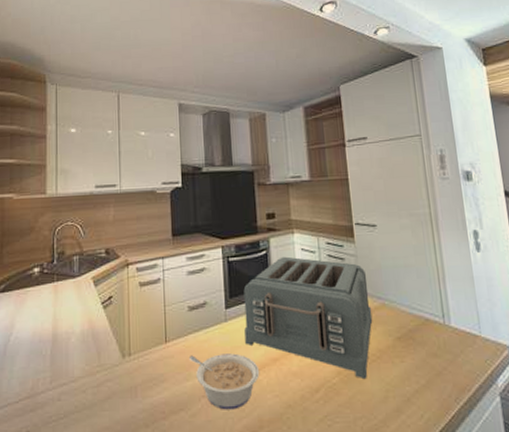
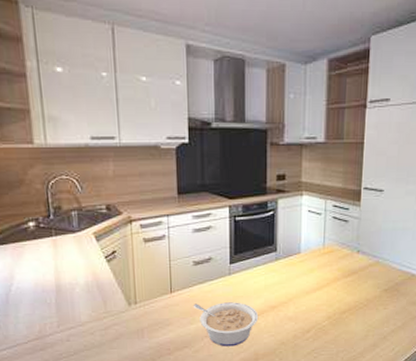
toaster: present [243,256,373,380] -> none [247,217,367,323]

